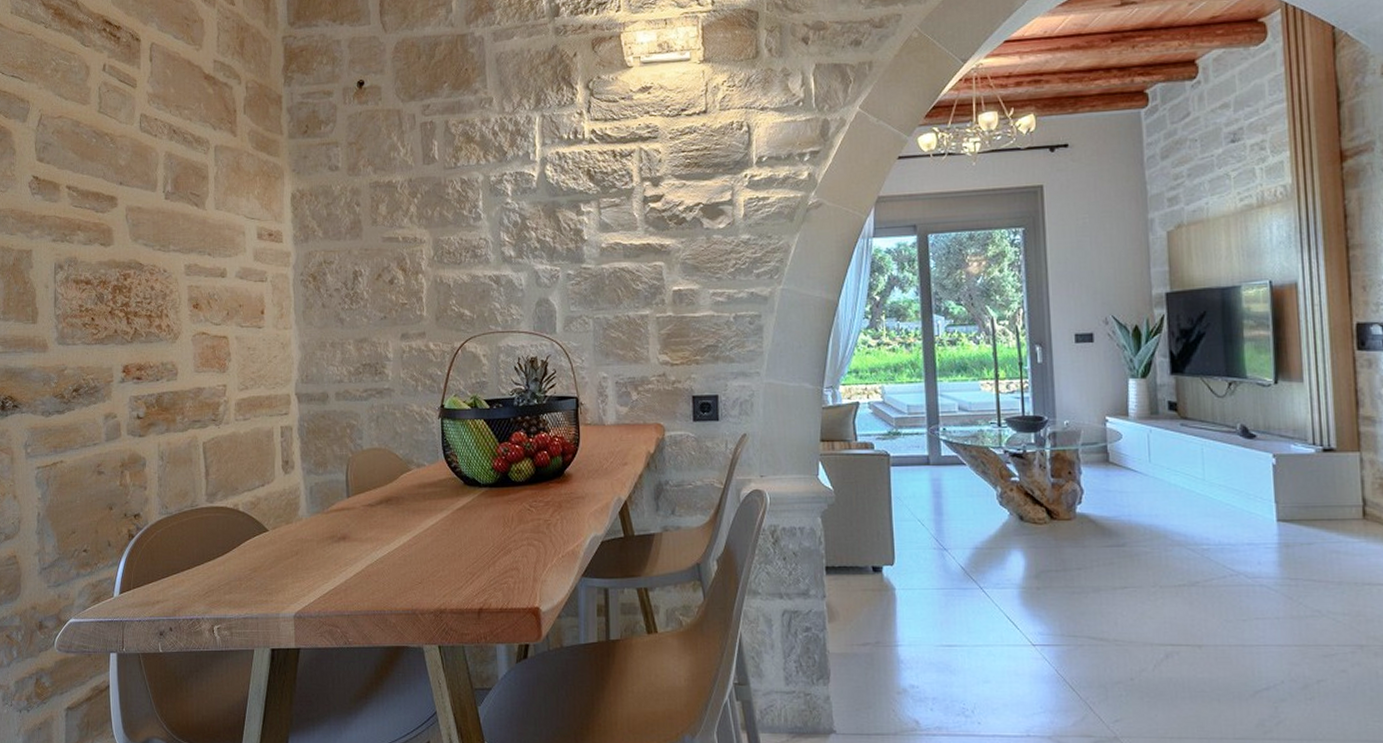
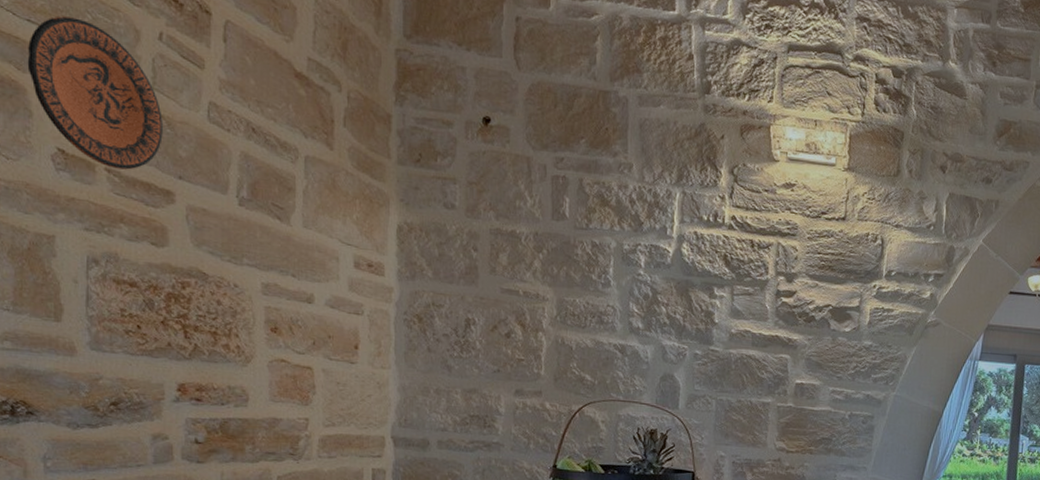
decorative plate: none [12,66,107,185] -> present [27,16,163,170]

